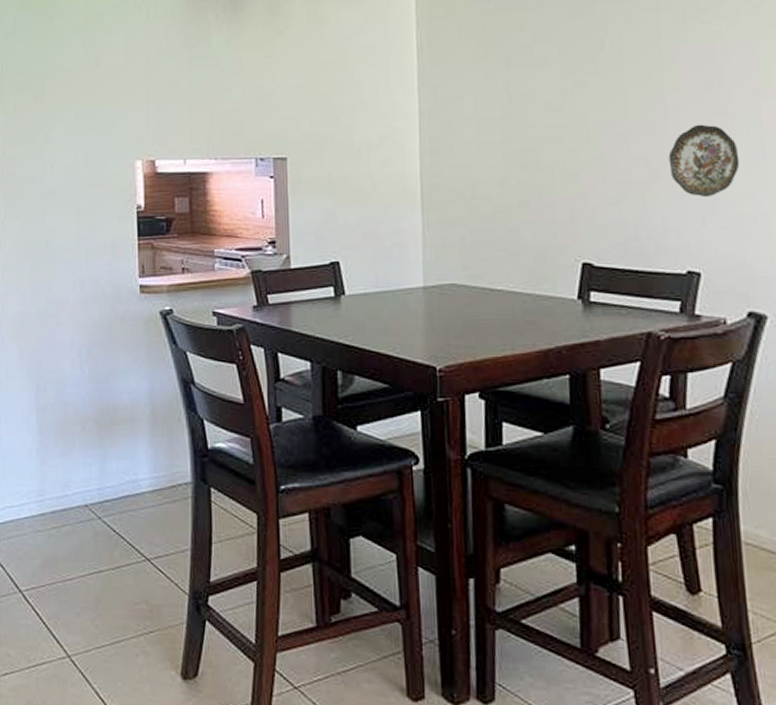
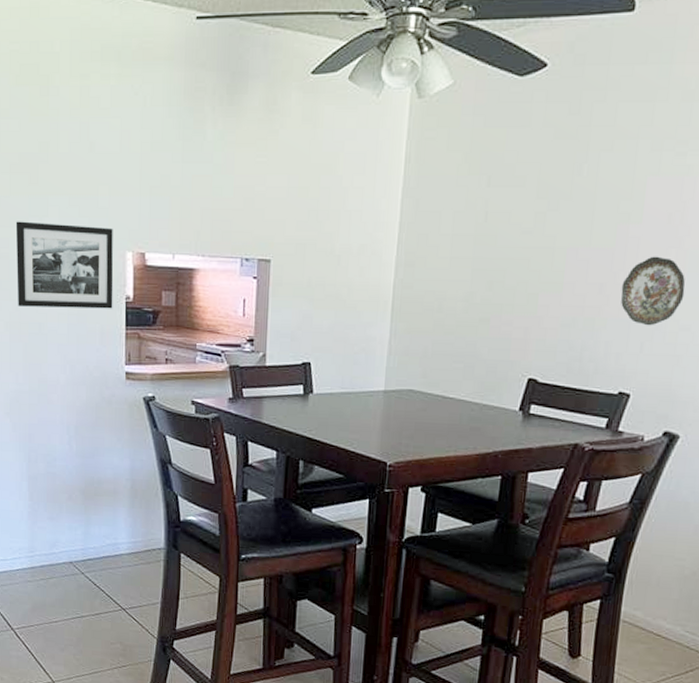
picture frame: none [21,137,124,224] -> present [15,221,114,309]

